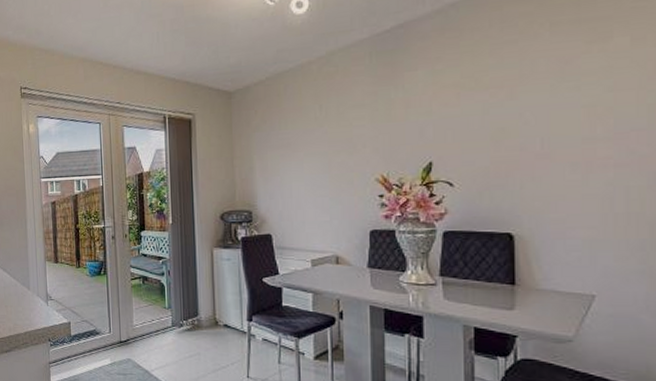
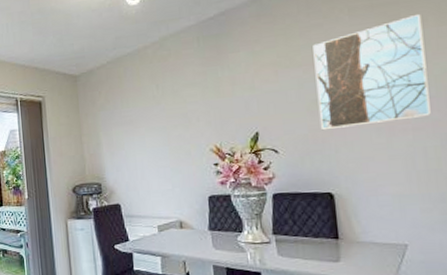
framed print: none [504,30,639,163] -> present [313,13,431,131]

